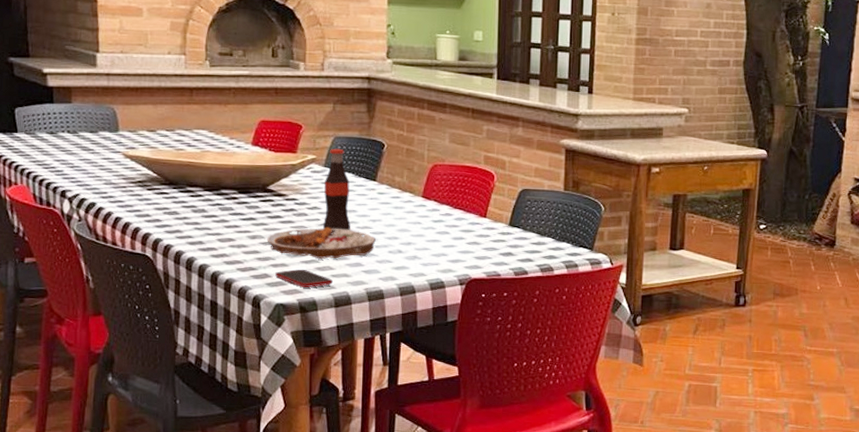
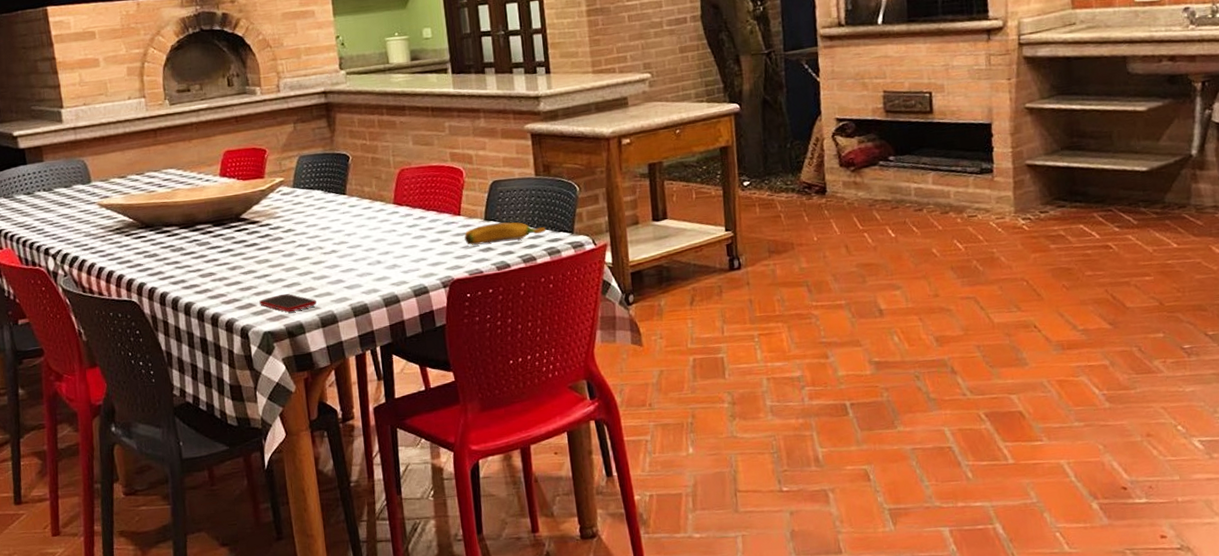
plate: present [267,227,376,259] -> none [246,247,354,281]
bottle: present [322,148,351,232] -> none [295,167,327,252]
banana: none [487,230,567,248] -> present [464,222,547,246]

